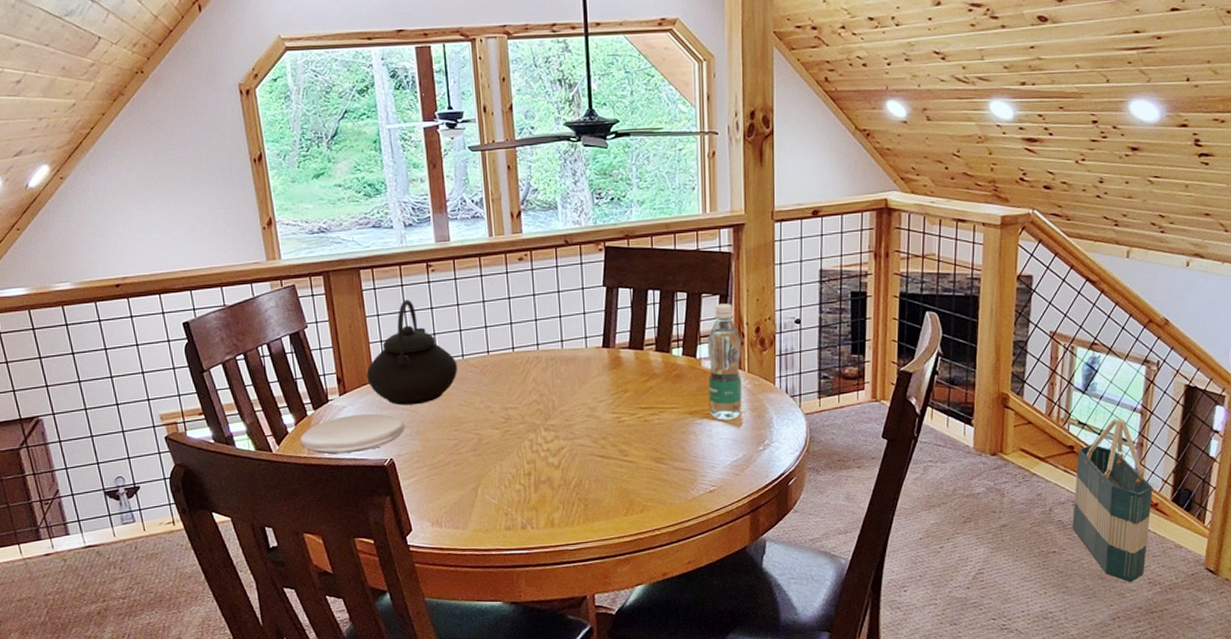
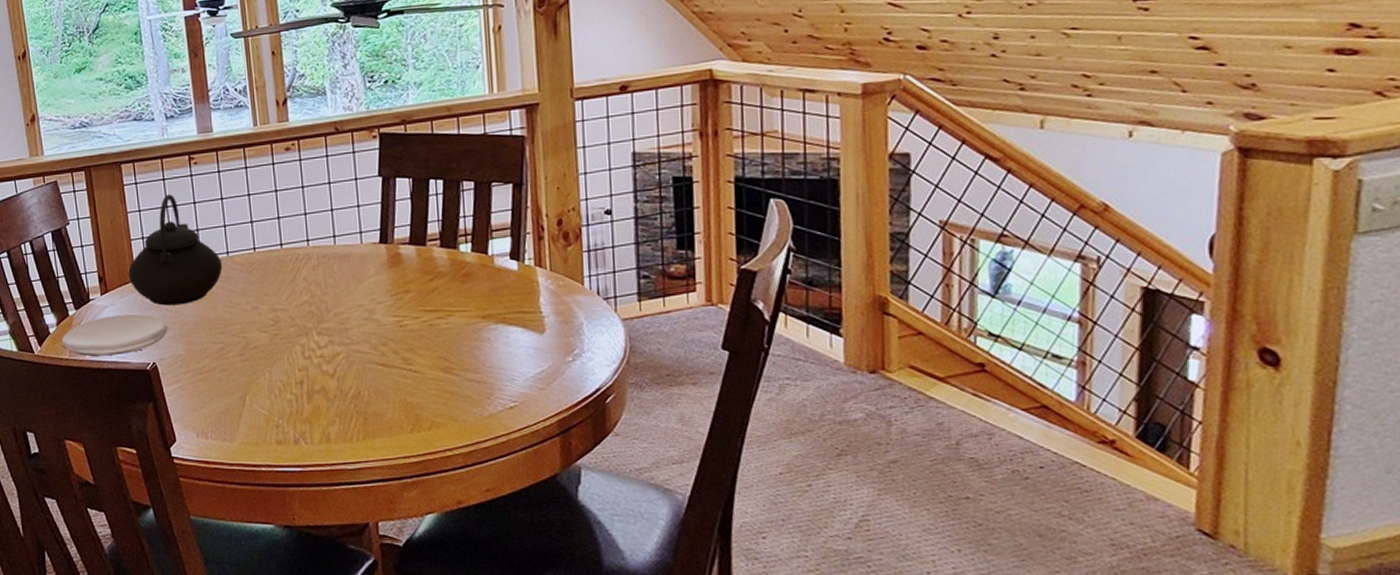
bottle: present [708,304,742,420] -> none [500,193,545,326]
tote bag: present [1072,418,1153,582] -> none [990,329,1107,542]

